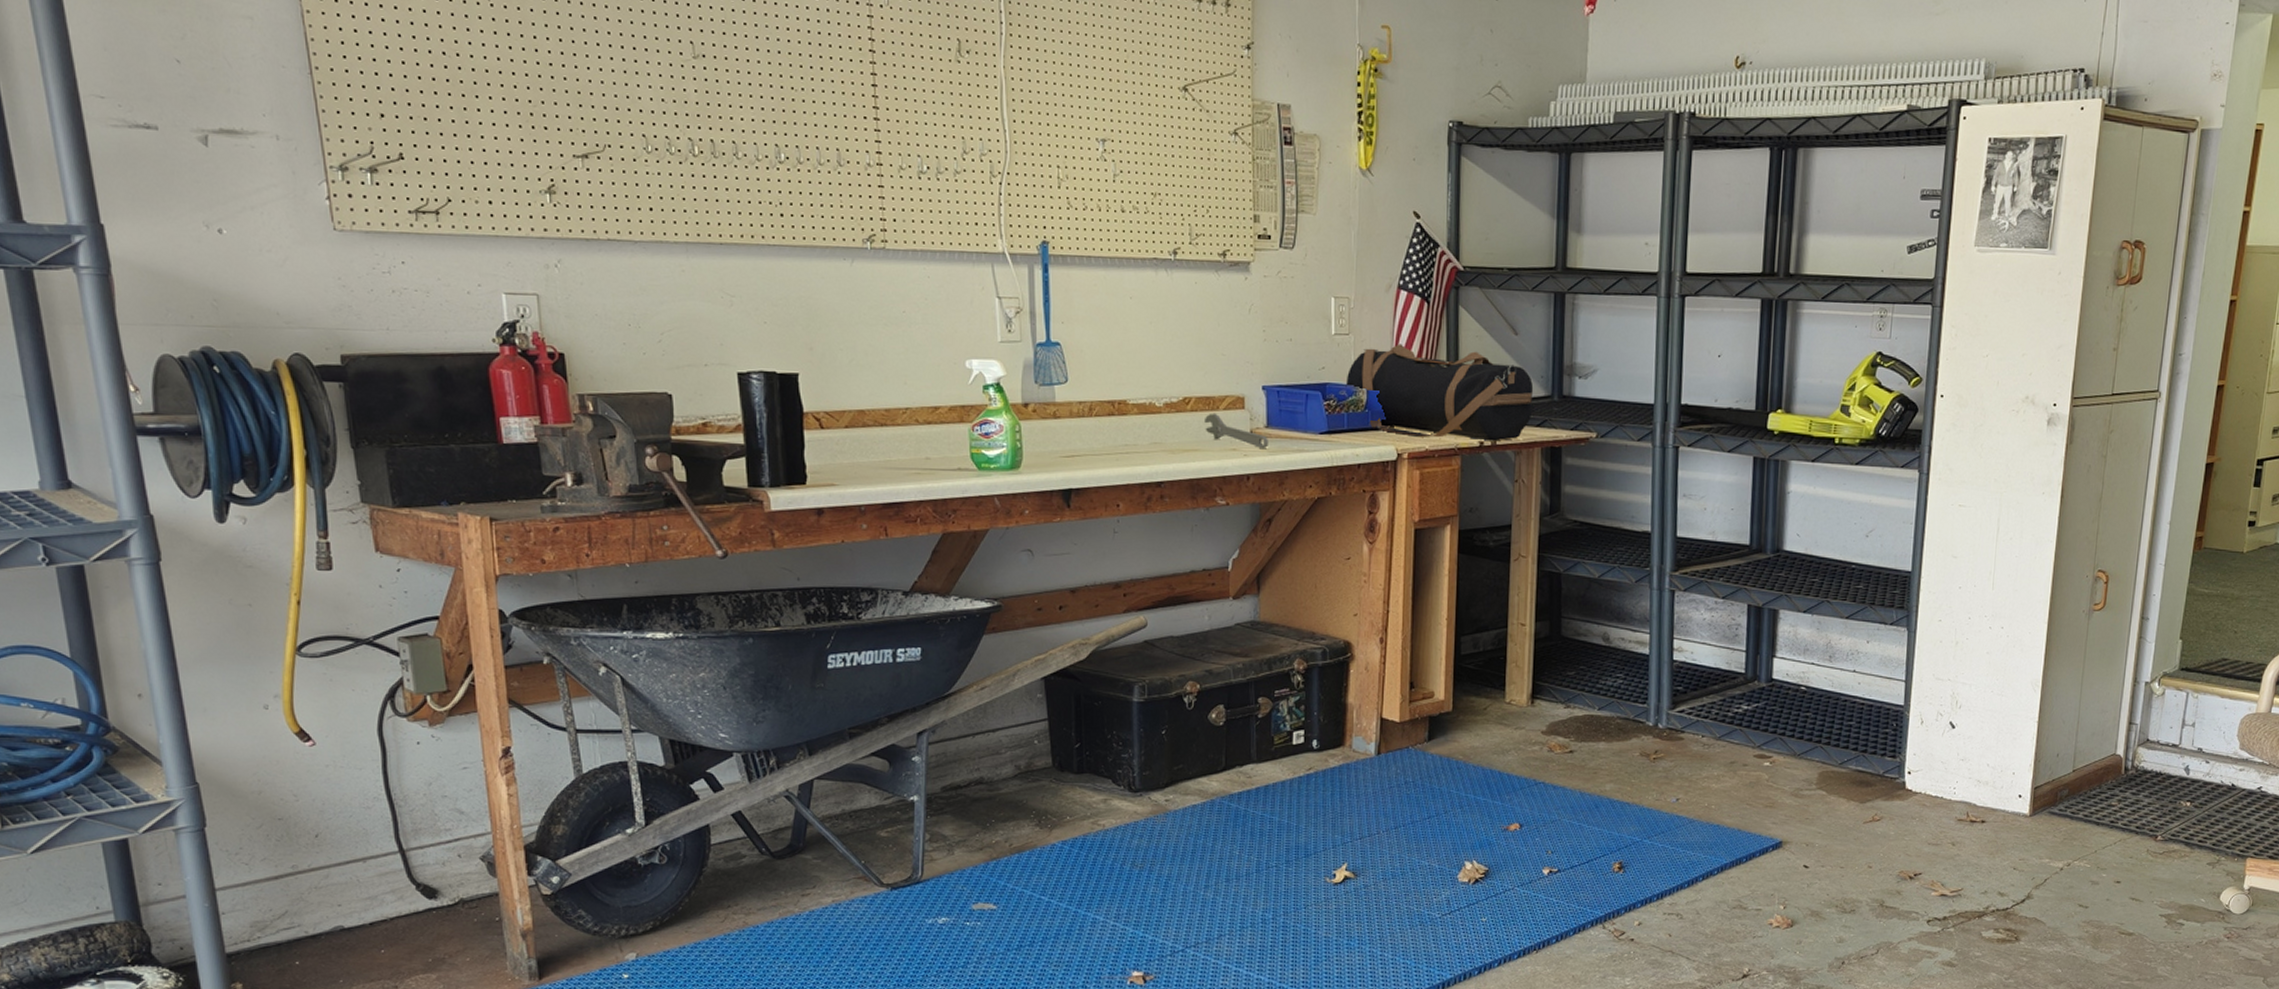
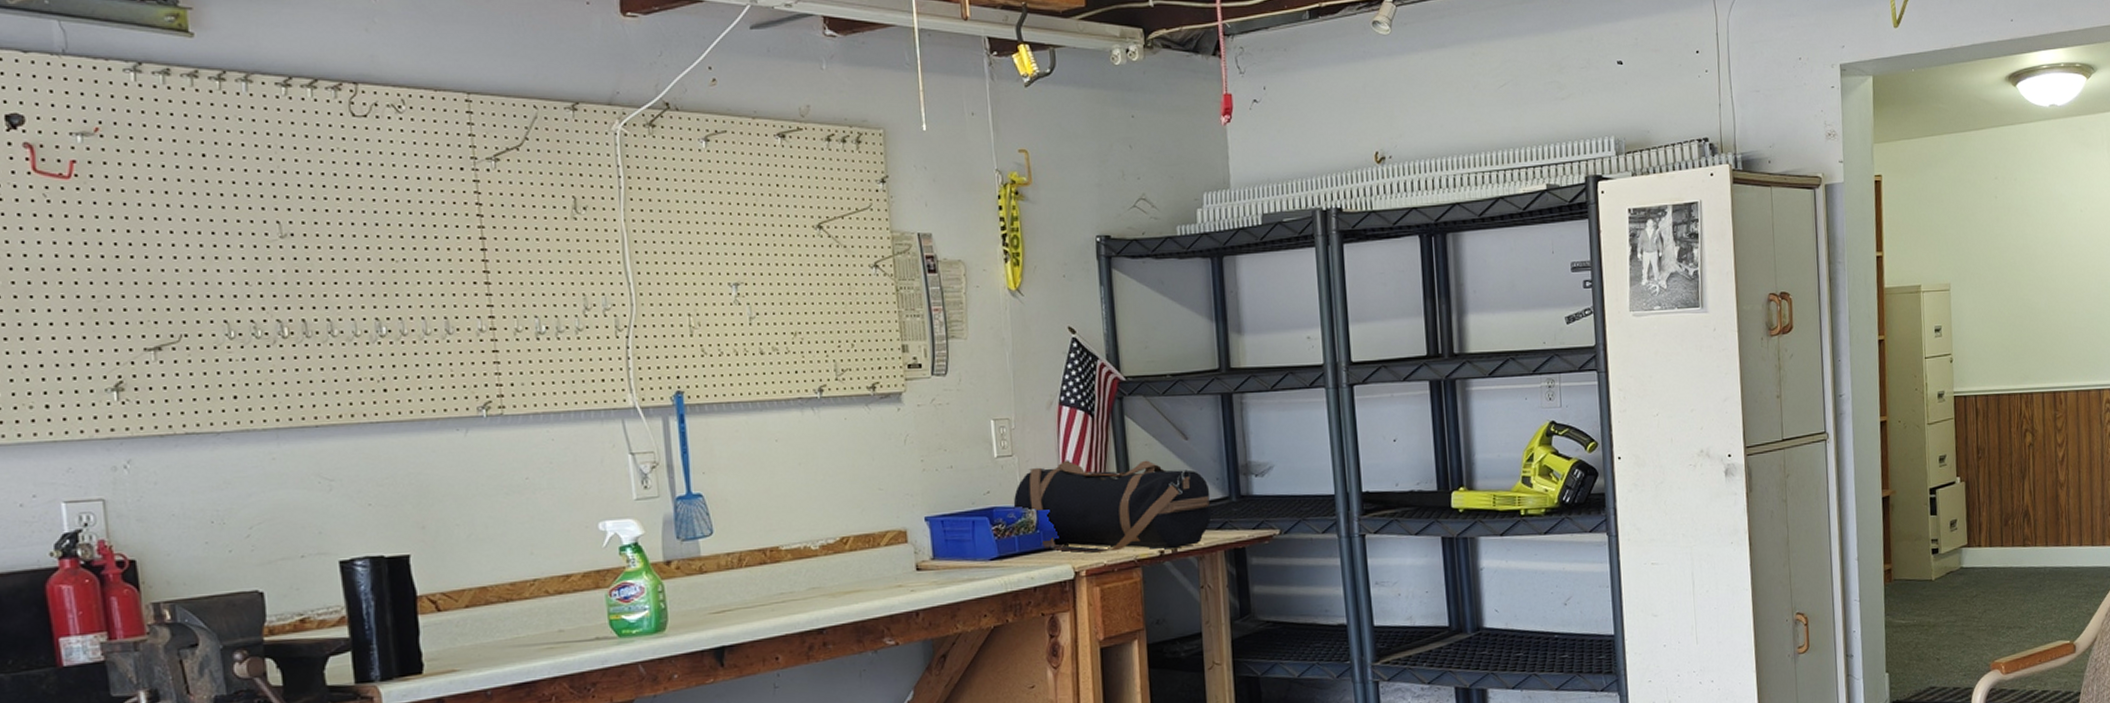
wrench: present [1203,413,1268,449] -> none [864,550,936,583]

